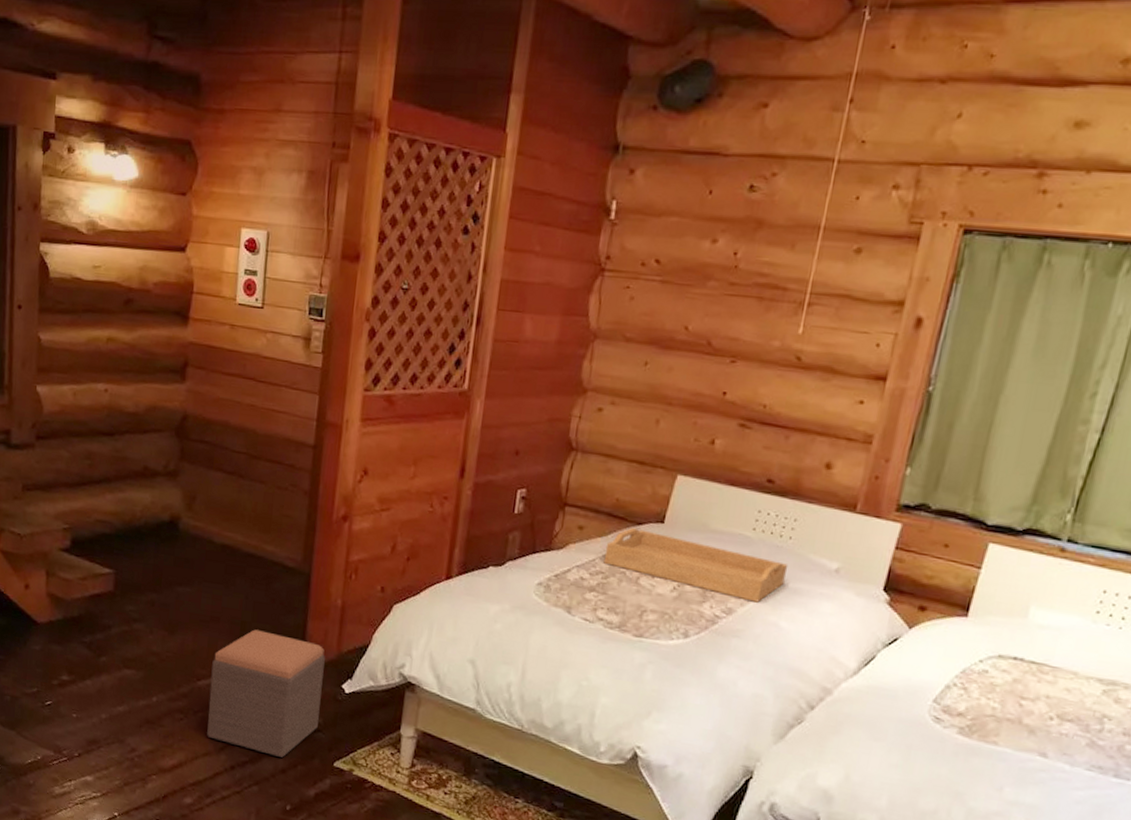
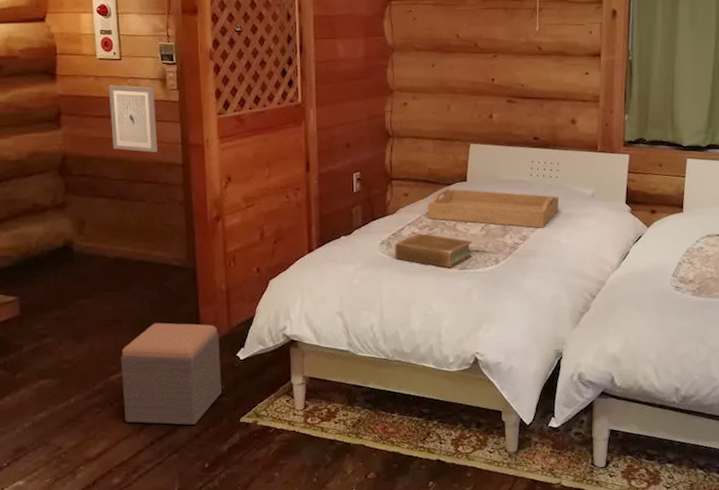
wall art: none [239,337,296,427] -> present [109,85,157,153]
book: none [553,580,657,632] -> present [394,233,473,268]

